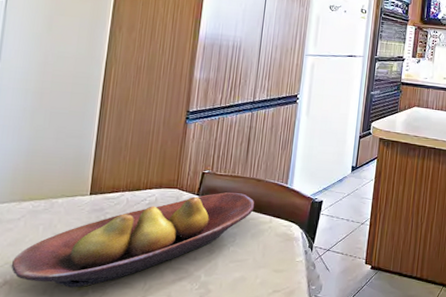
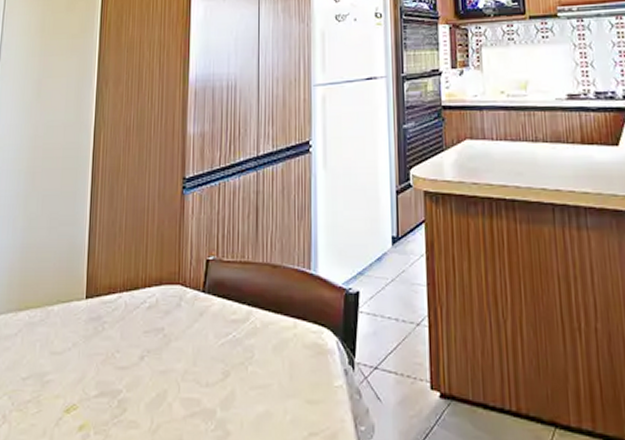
fruit bowl: present [11,192,255,288] -> none [9,286,273,428]

